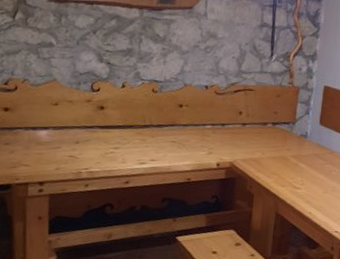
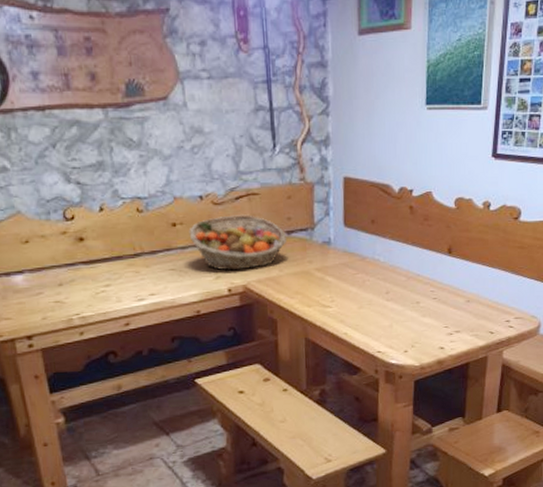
fruit basket: none [192,104,272,150] -> present [189,214,288,271]

